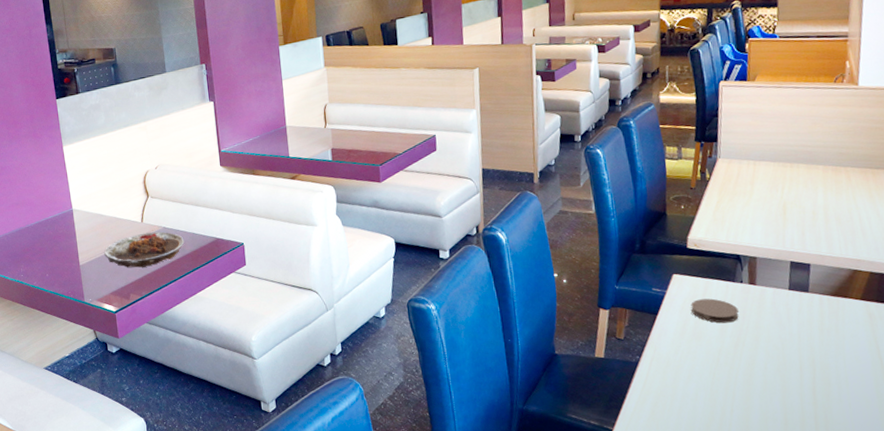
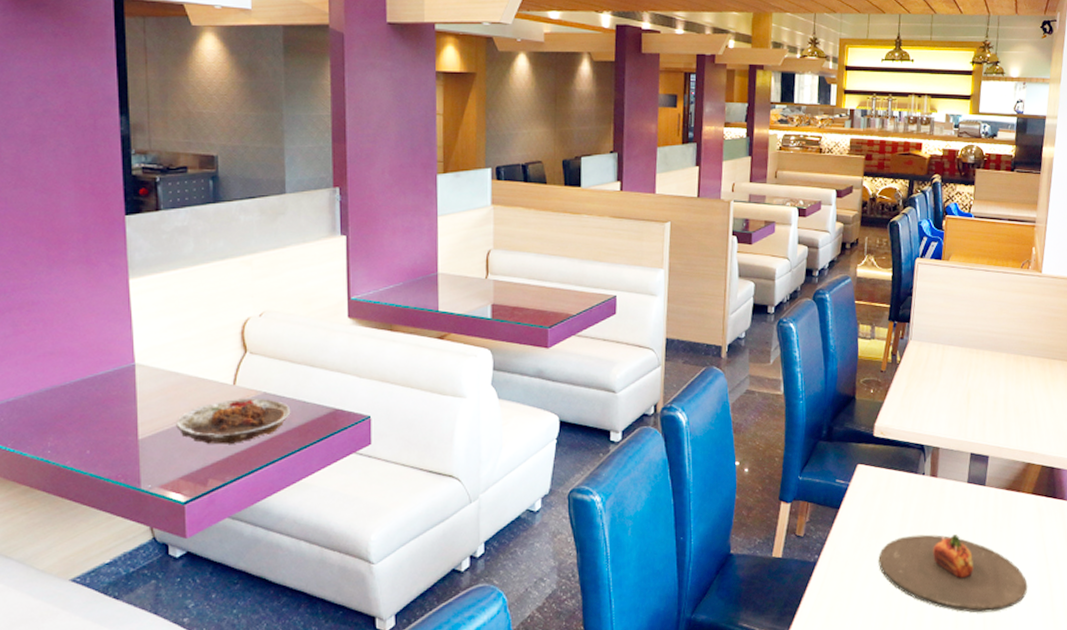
coaster: present [691,298,739,323] -> none [873,491,919,519]
plate: none [700,338,862,412] -> present [878,534,1028,613]

